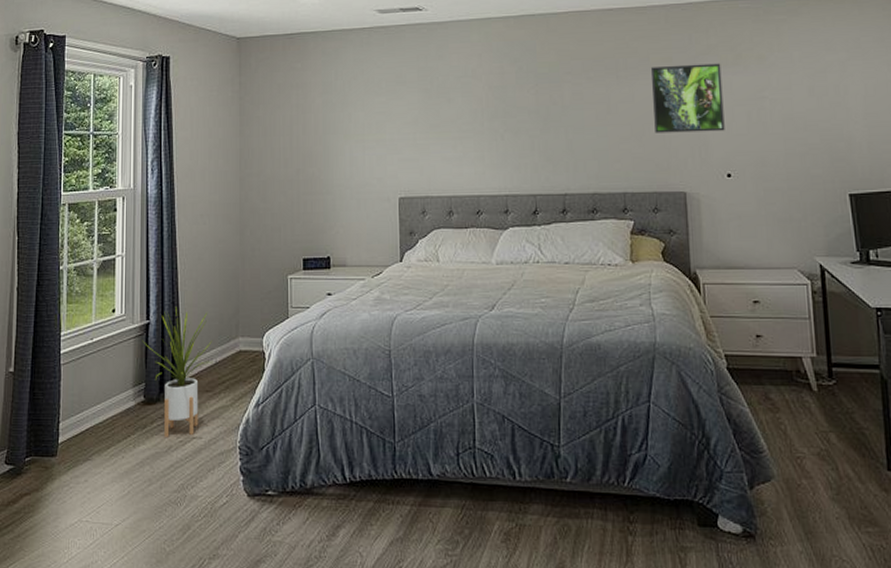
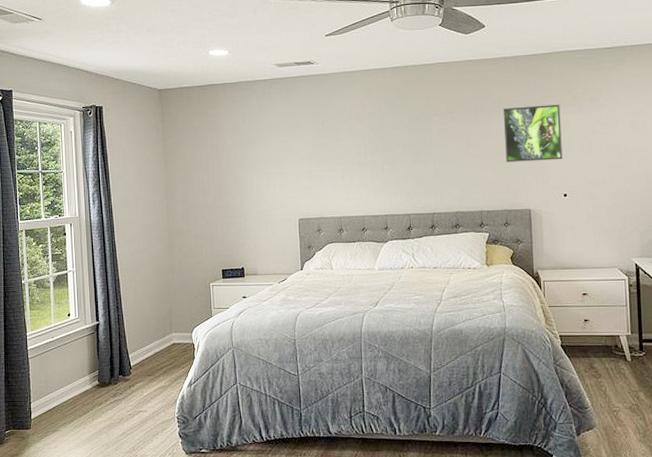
house plant: present [142,306,213,437] -> none [94,310,153,412]

